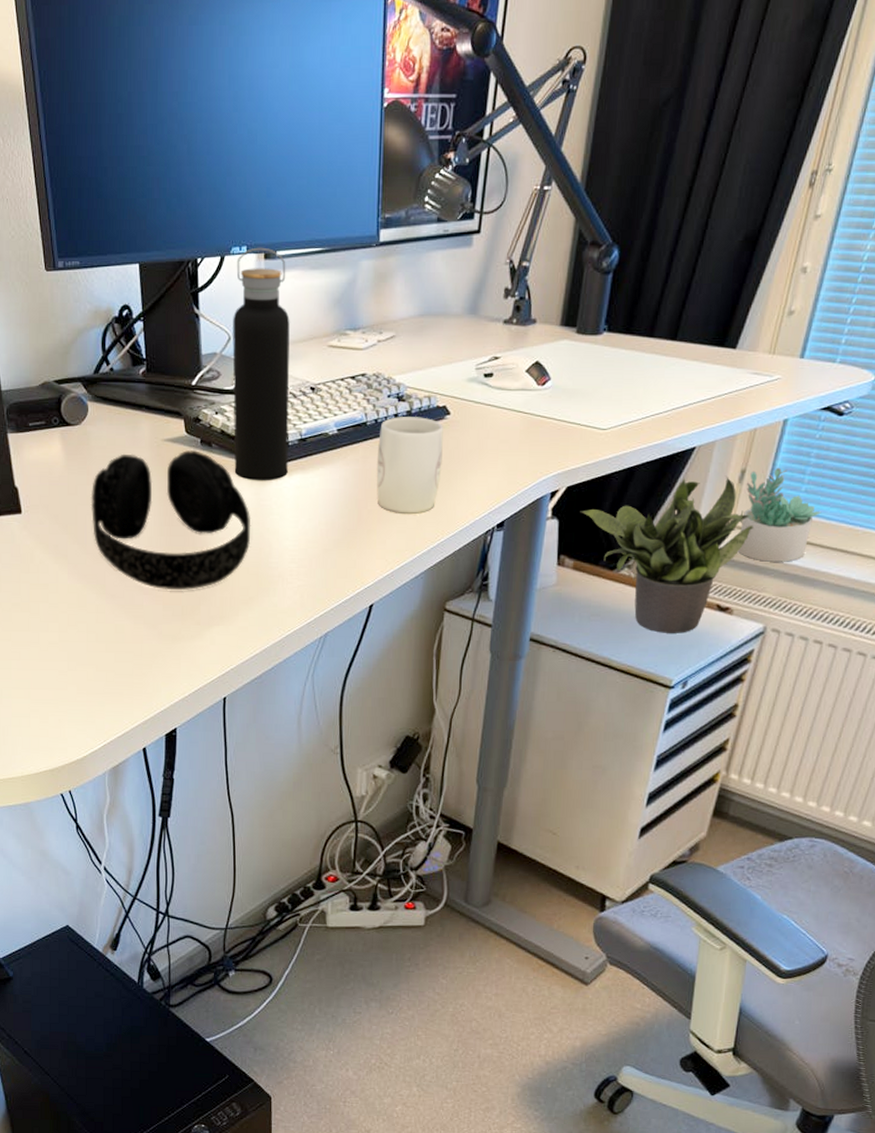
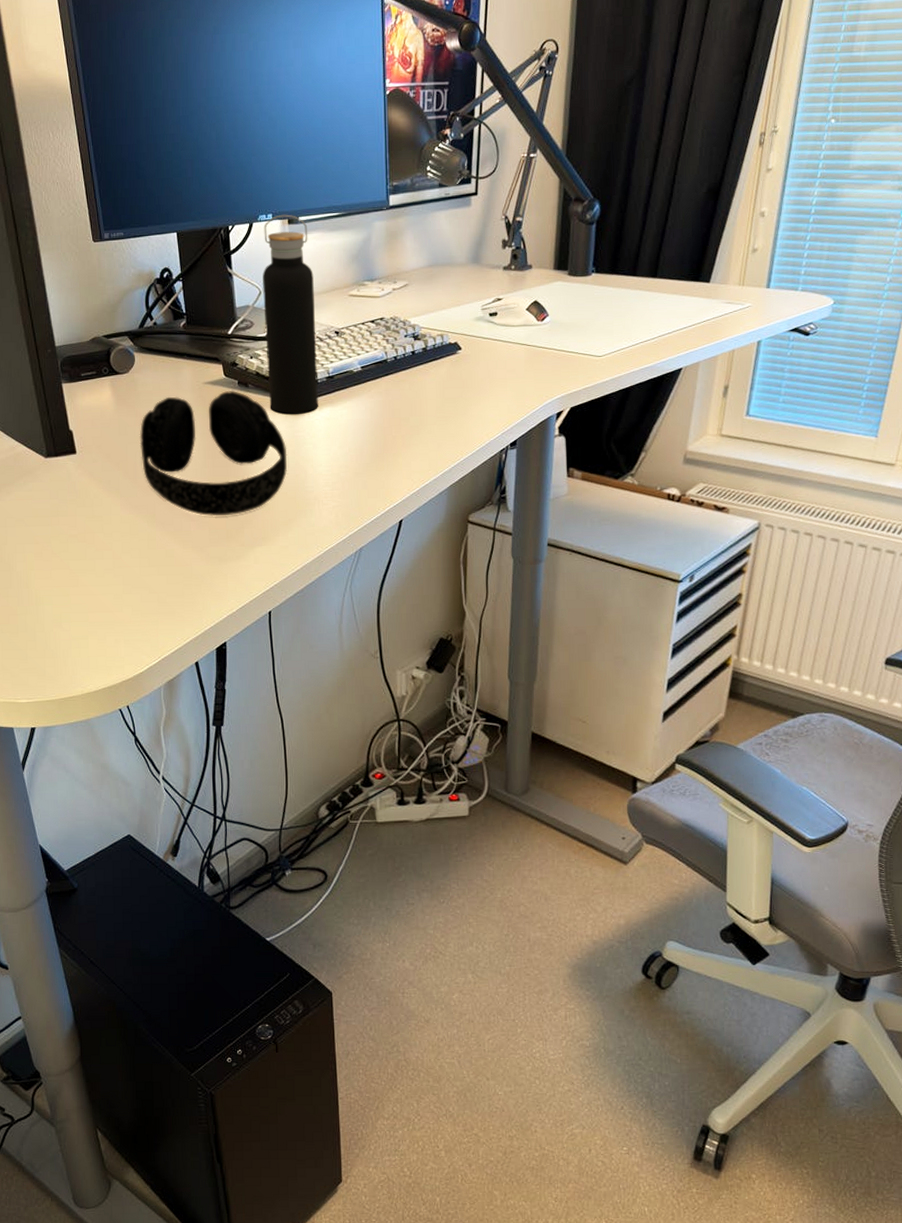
mug: present [376,417,443,515] -> none [398,353,457,439]
potted plant: present [580,475,753,633] -> none [584,391,740,533]
succulent plant: present [739,467,822,562] -> none [728,382,800,465]

